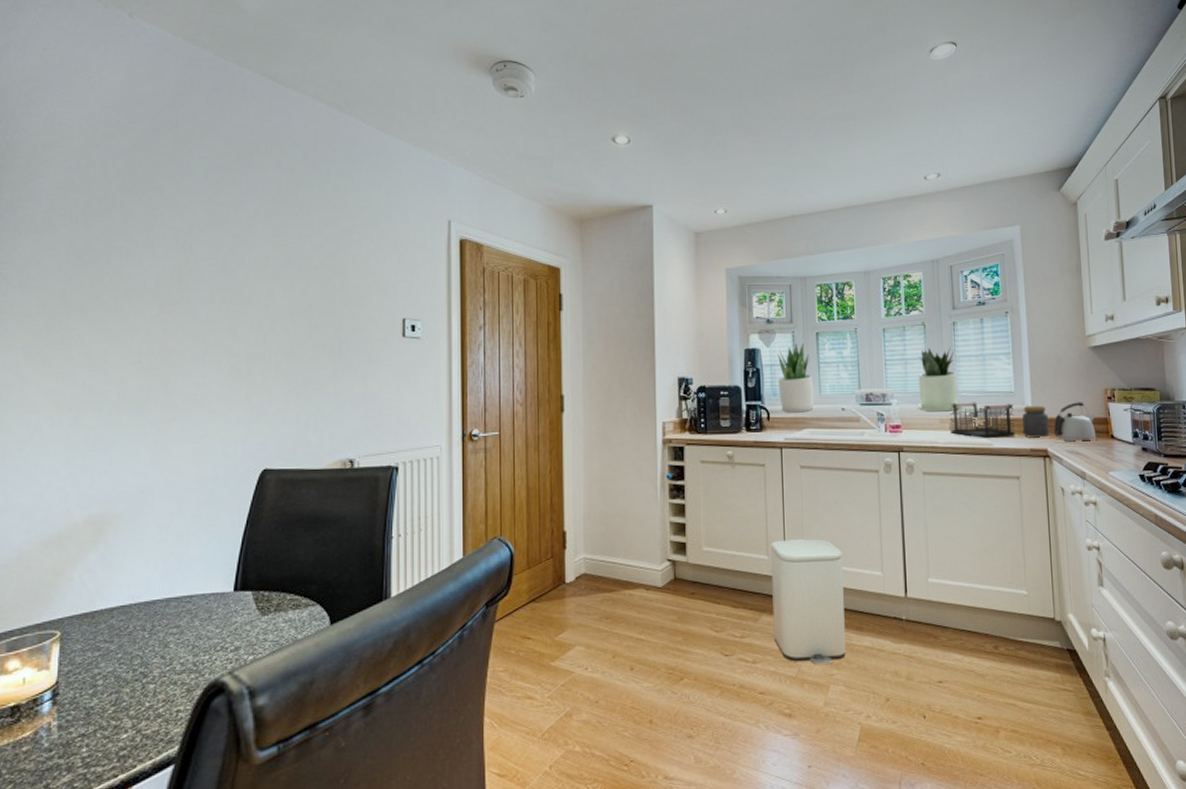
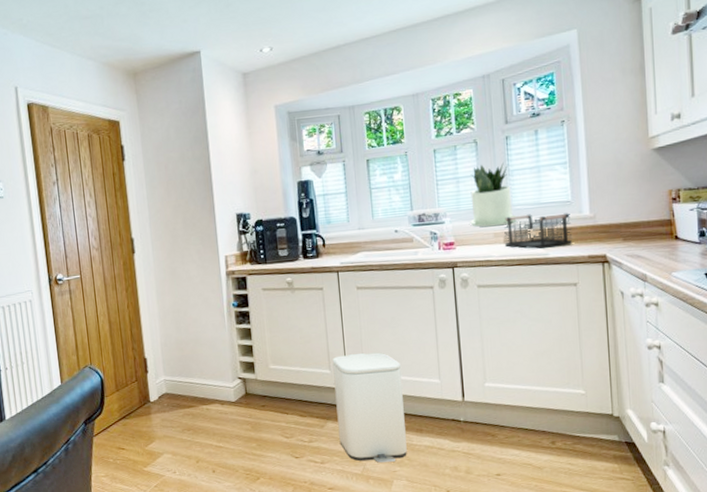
planter: present [777,342,815,413] -> none [330,170,368,239]
jar: present [1022,405,1050,438] -> none [580,212,609,245]
kettle: present [1054,402,1097,442] -> none [613,205,659,246]

